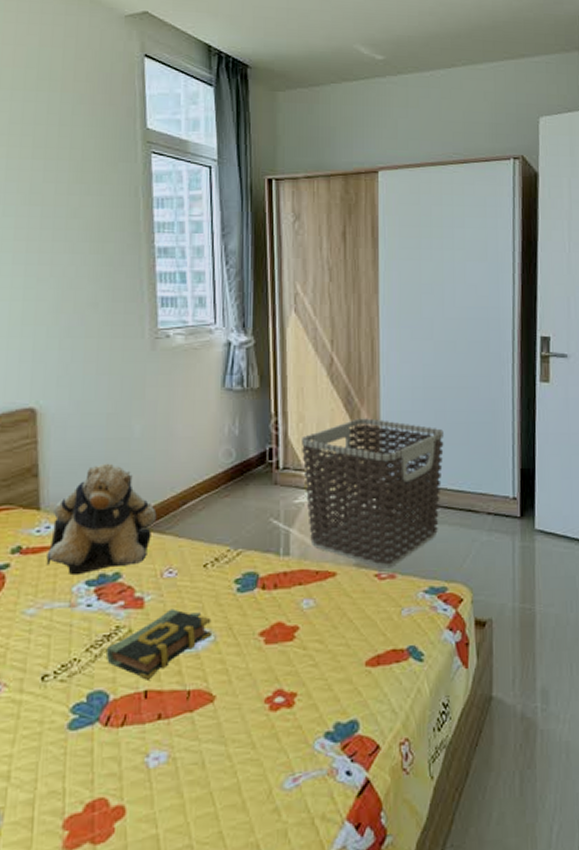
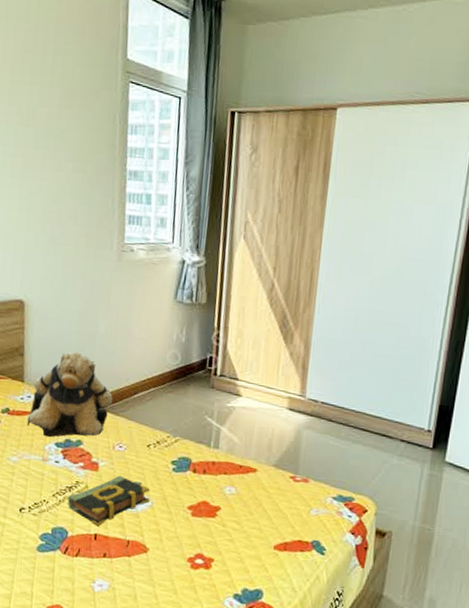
clothes hamper: present [300,418,444,569] -> none [237,340,369,473]

